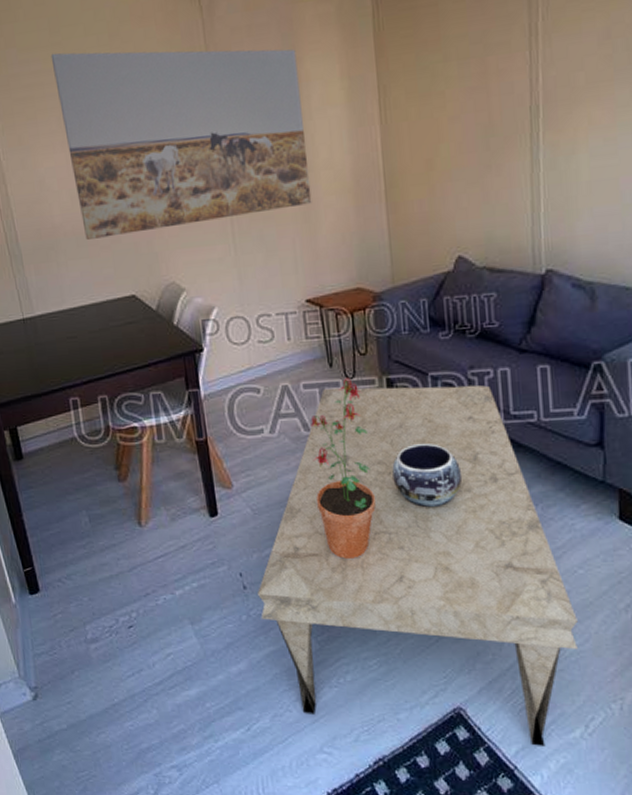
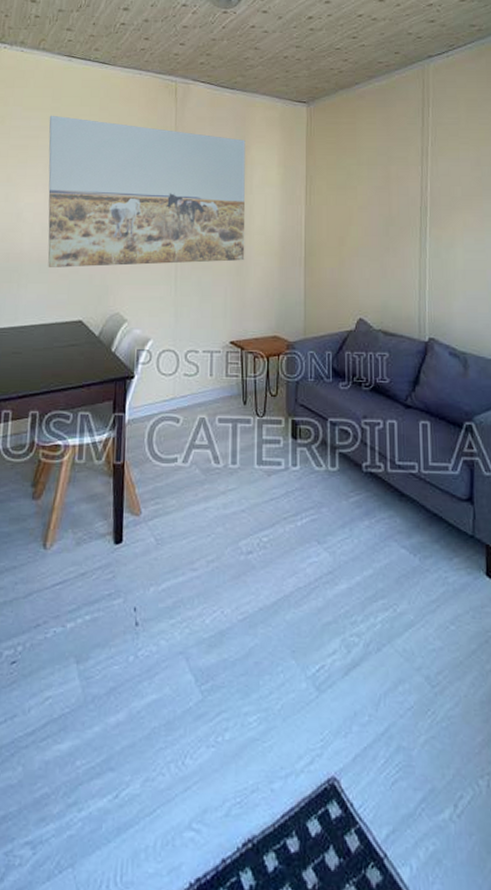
coffee table: present [256,385,578,746] -> none [147,424,449,829]
potted plant: present [311,378,376,559] -> none [218,416,272,599]
decorative bowl: present [392,443,463,508] -> none [289,484,351,551]

